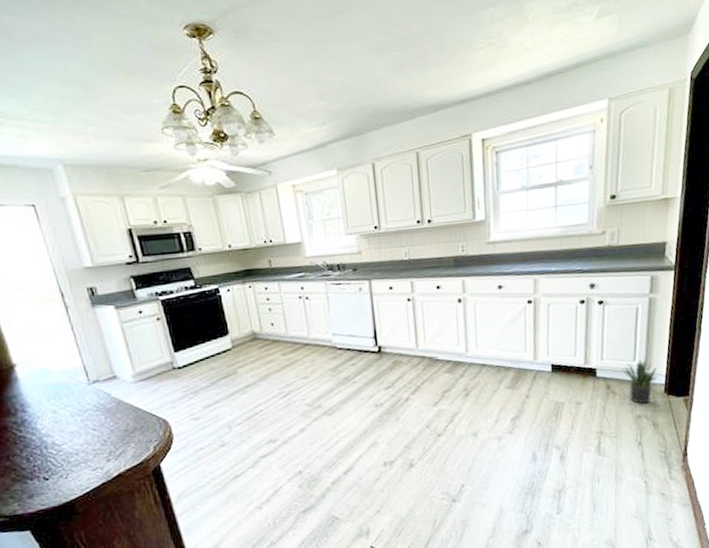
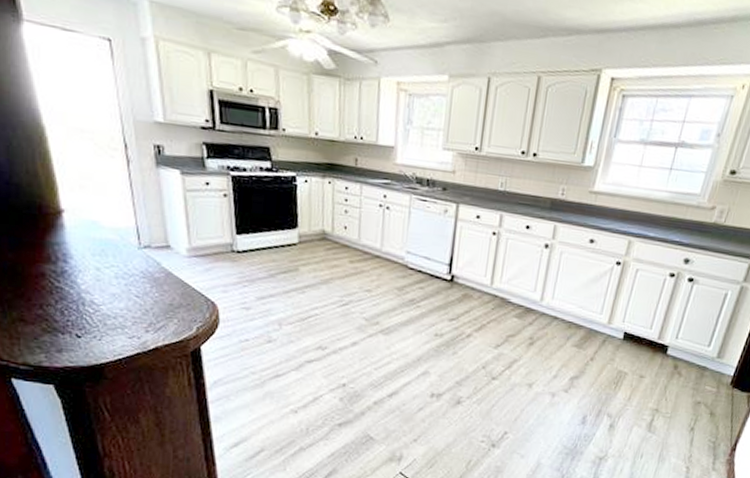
potted plant: present [623,359,658,404] -> none [694,346,730,392]

